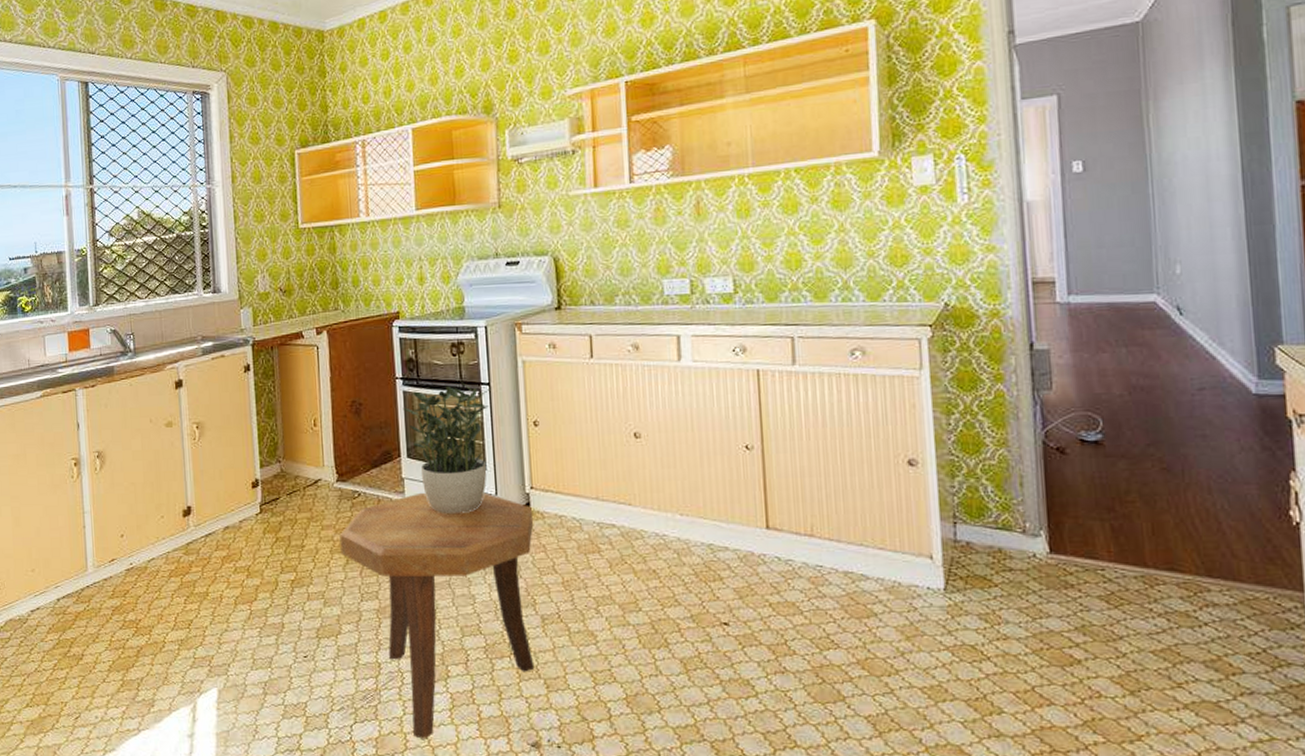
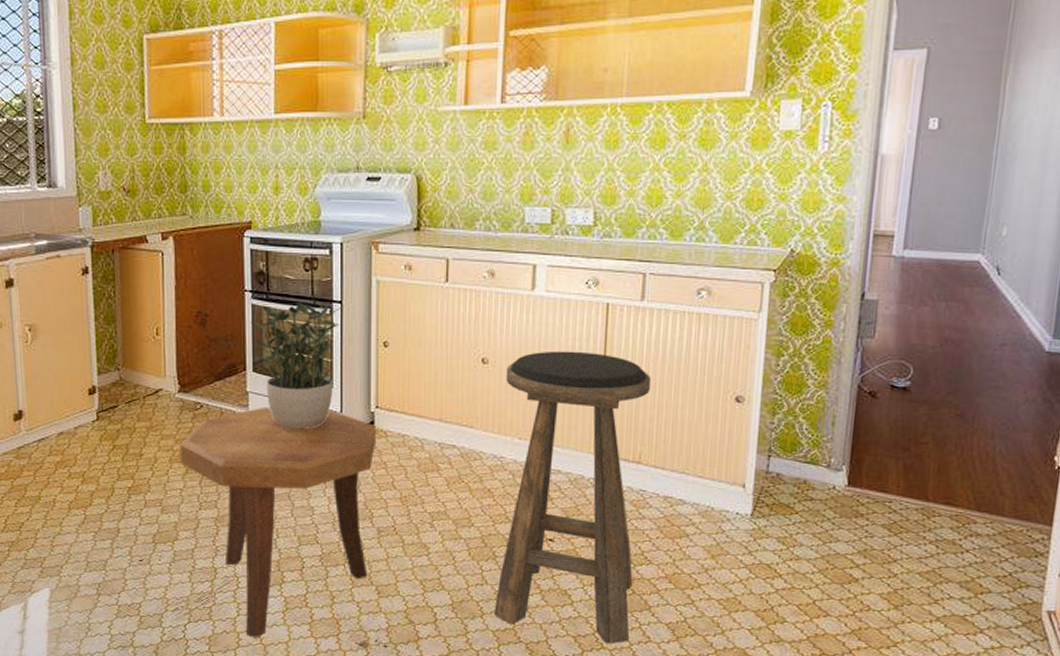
stool: none [659,420,826,742] -> present [494,351,652,644]

